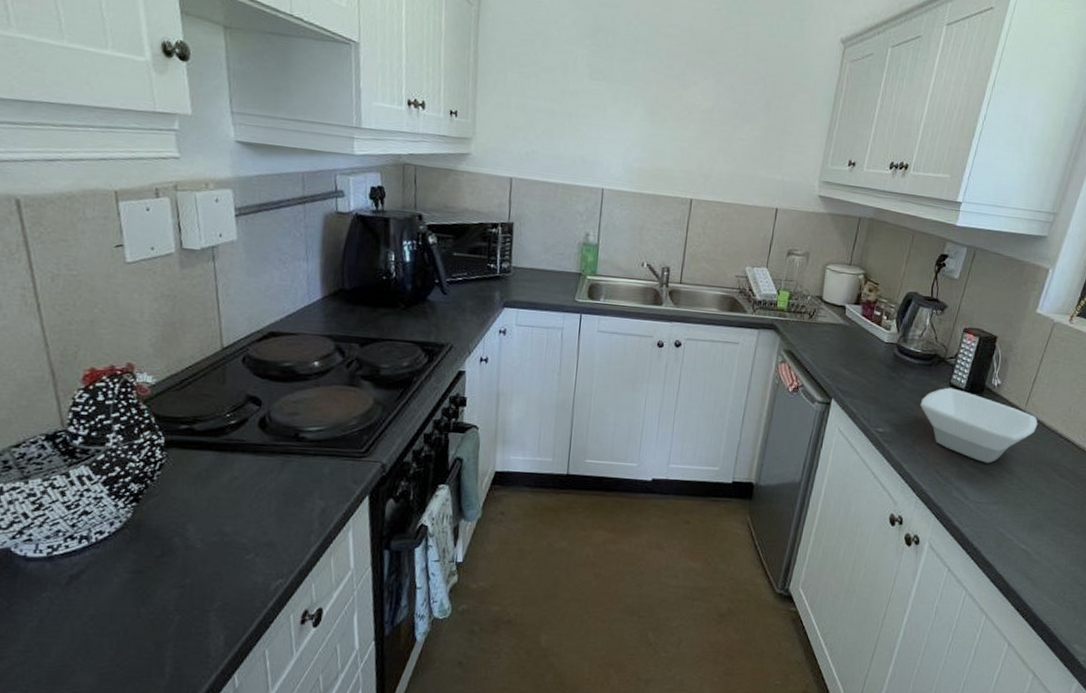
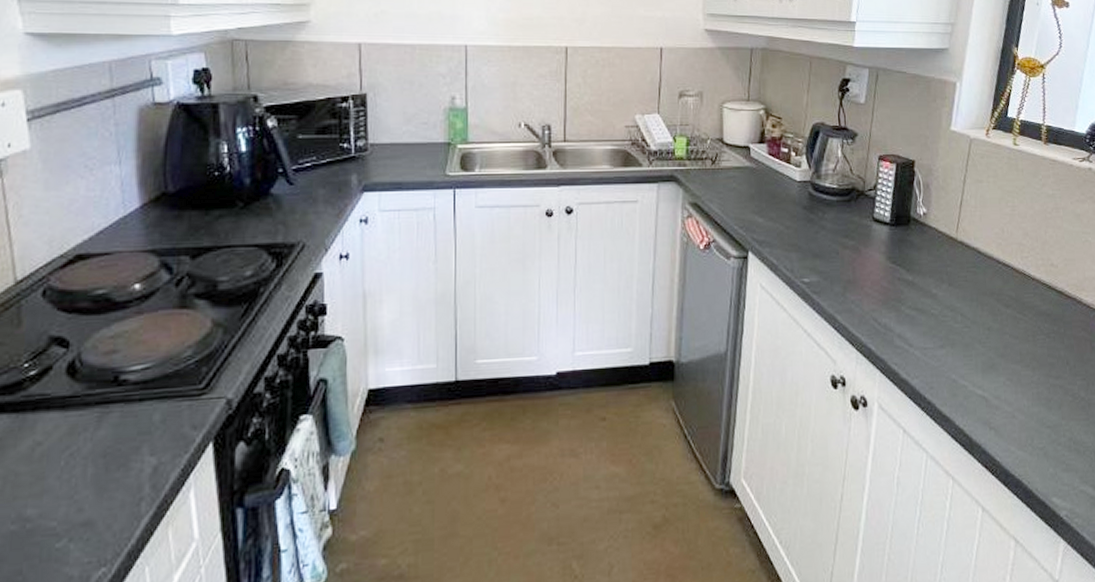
bowl: present [920,387,1038,463] -> none [845,223,972,303]

